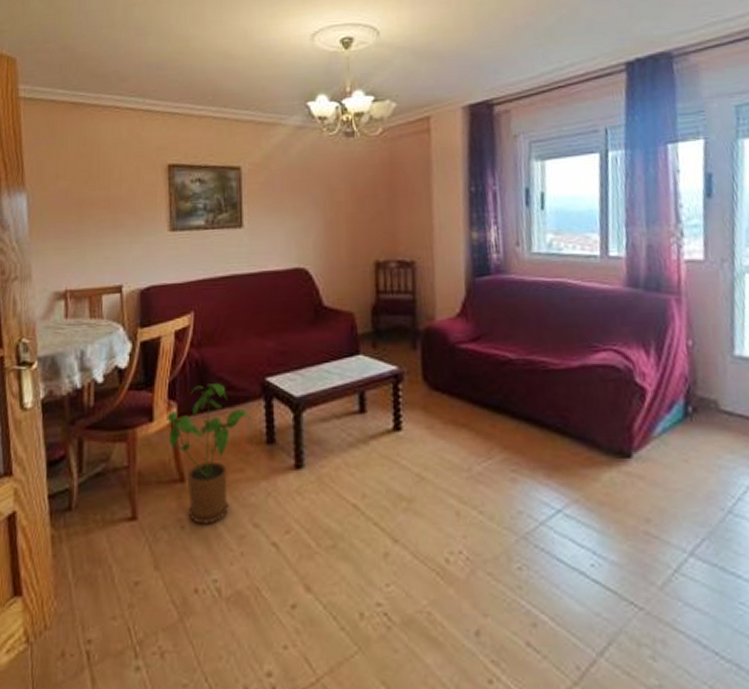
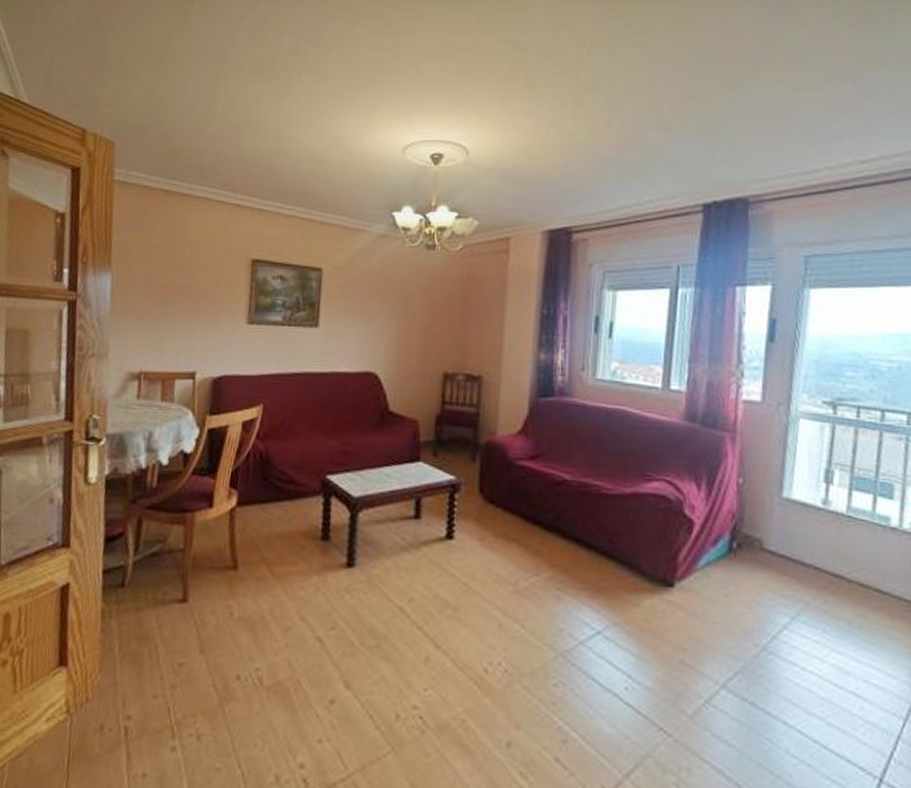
house plant: present [167,382,252,525] -> none [225,475,309,614]

